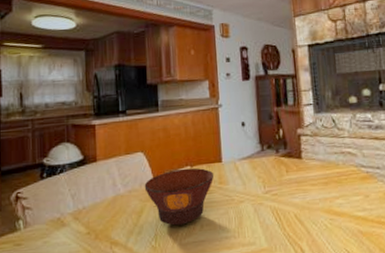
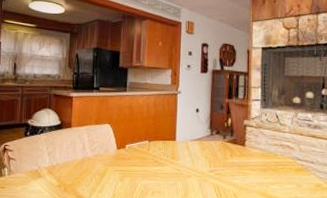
bowl: present [144,167,214,226] -> none [108,142,168,189]

